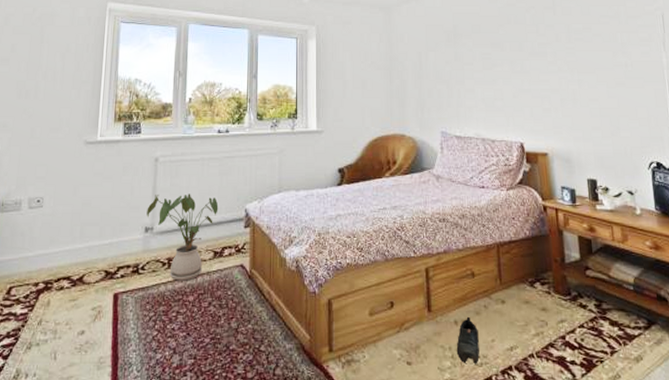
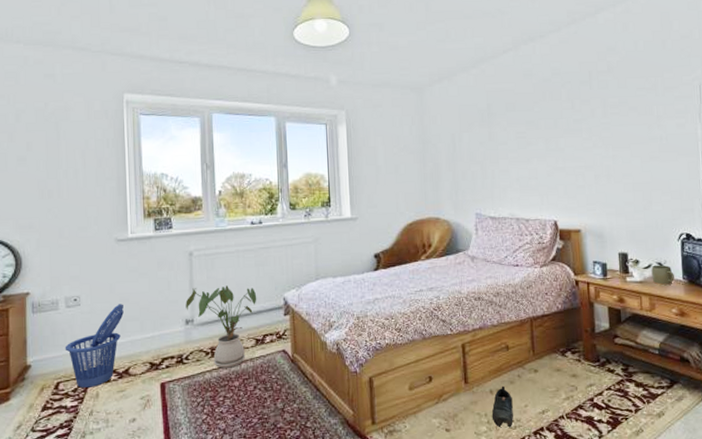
laundry basket: none [22,207,85,294] -> present [65,304,124,388]
mug: none [622,193,647,215] -> present [651,264,674,285]

